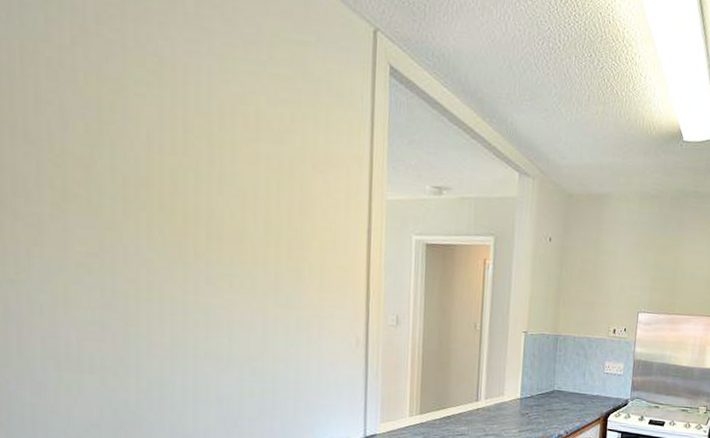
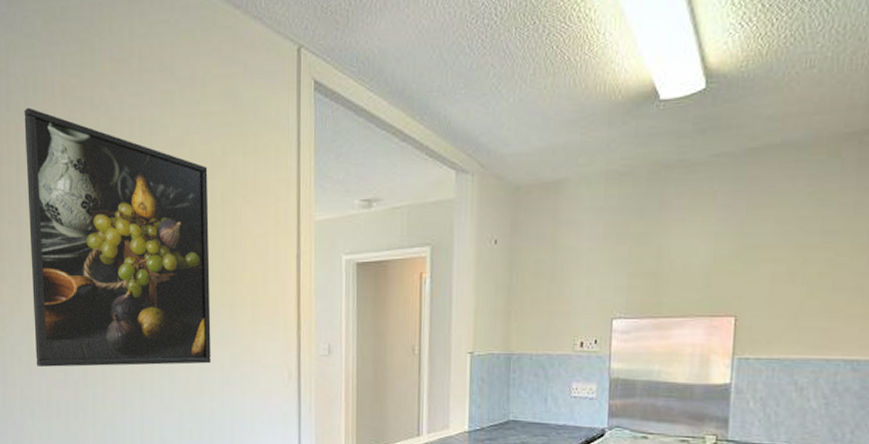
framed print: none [45,28,276,326] -> present [24,107,211,367]

